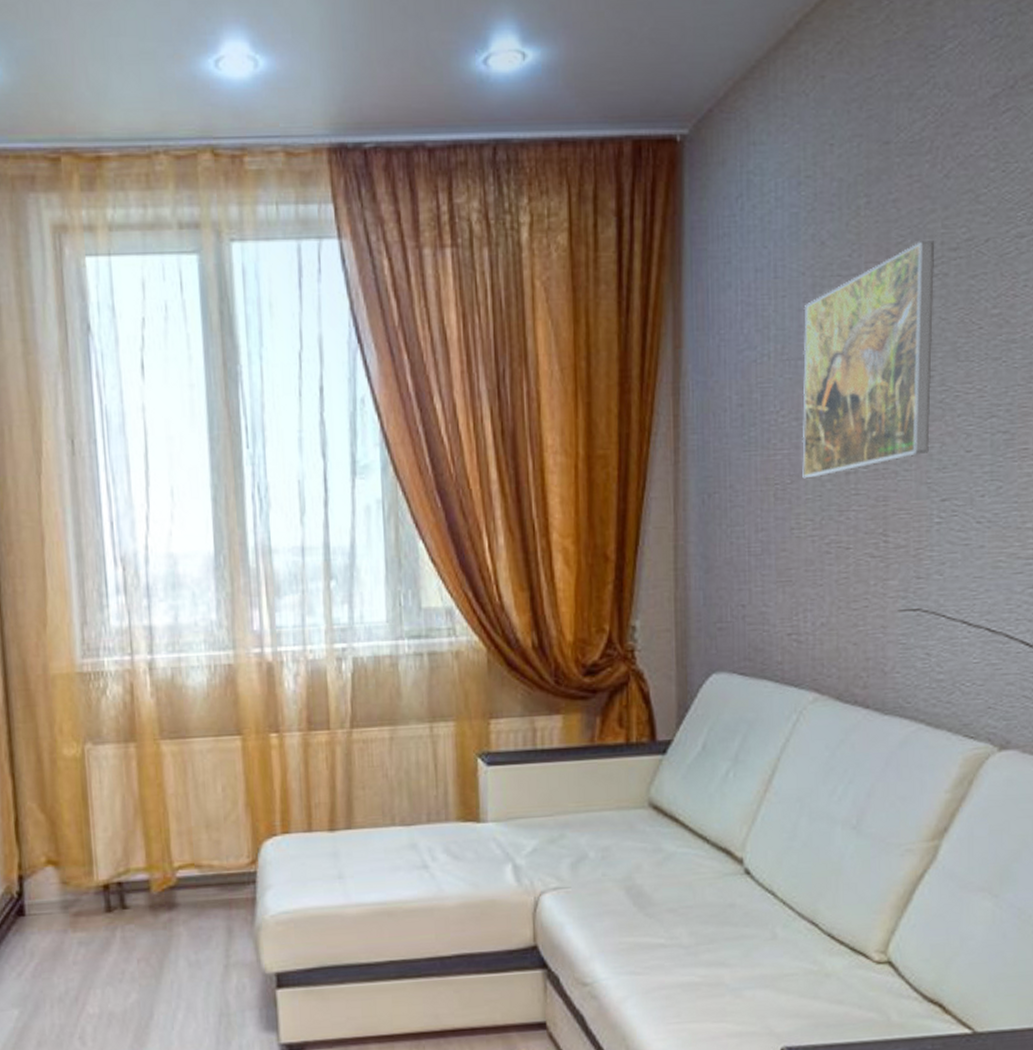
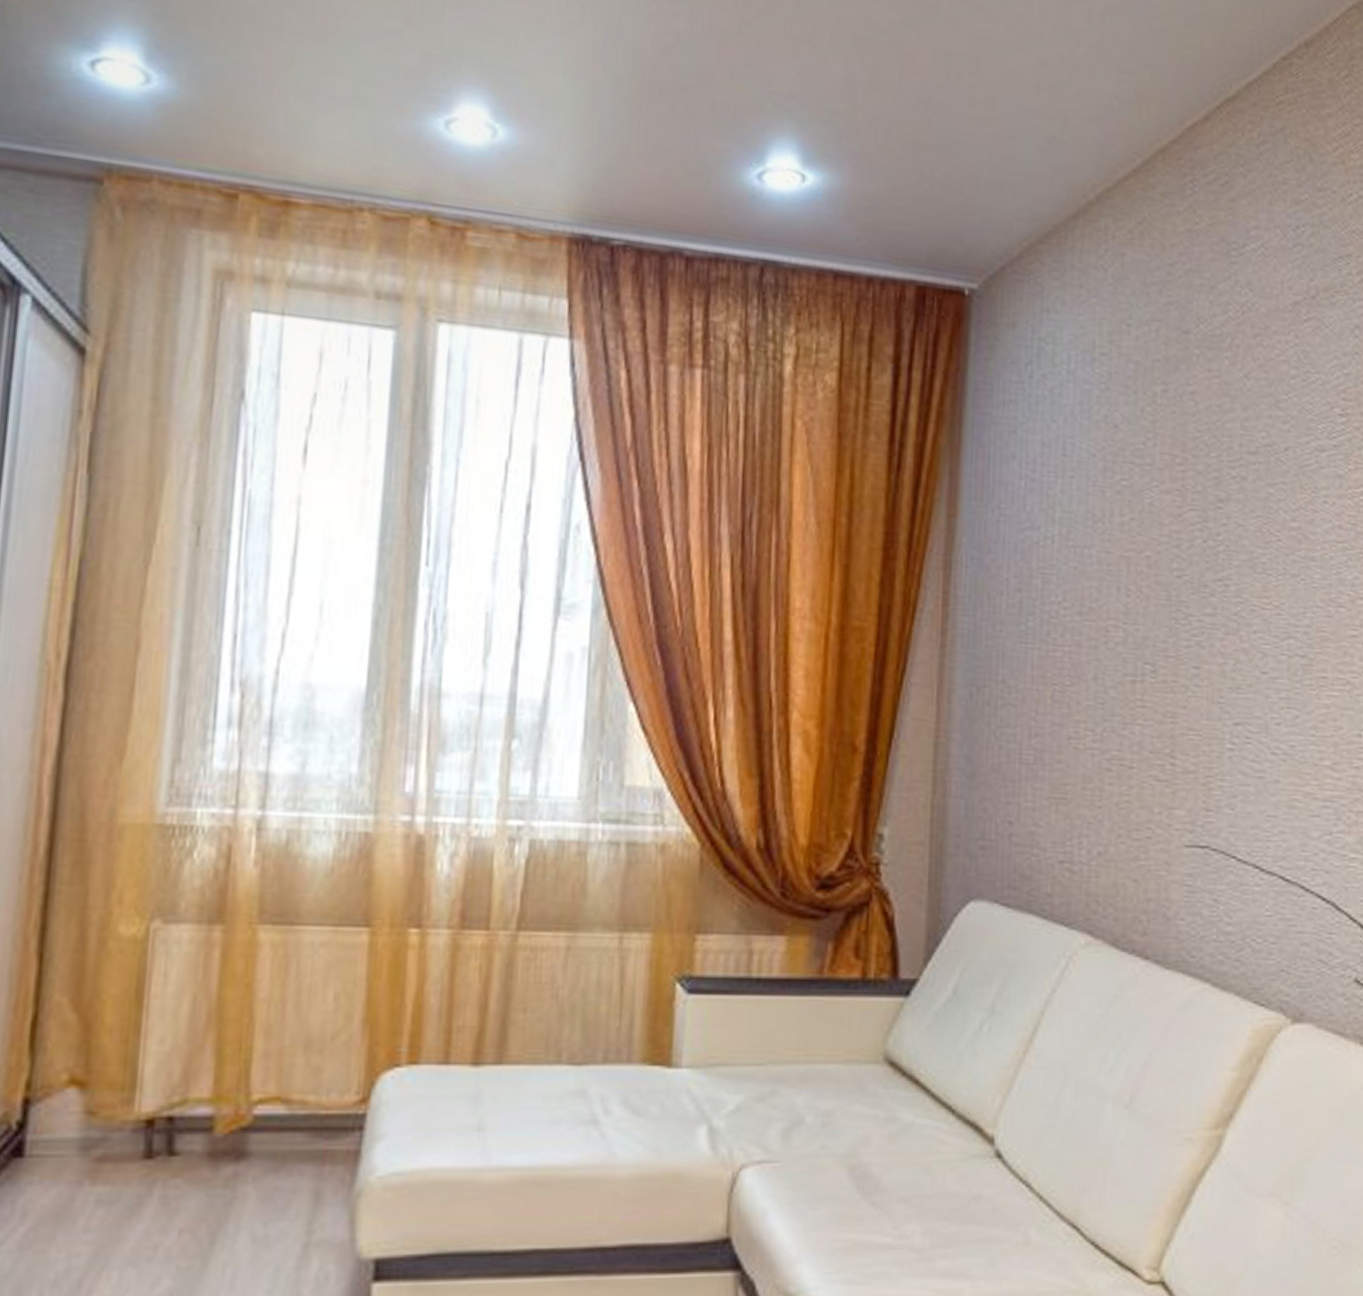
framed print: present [802,241,934,479] -> none [1084,439,1232,683]

